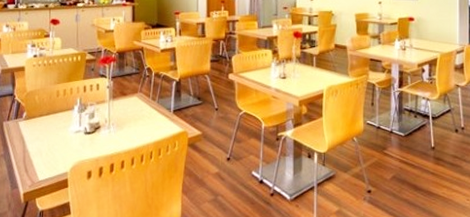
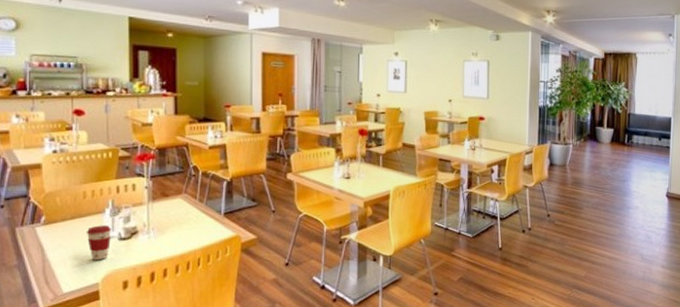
coffee cup: none [58,120,80,152] -> present [86,225,112,261]

